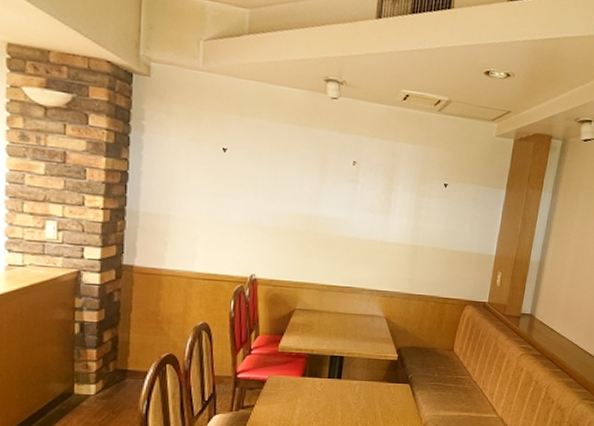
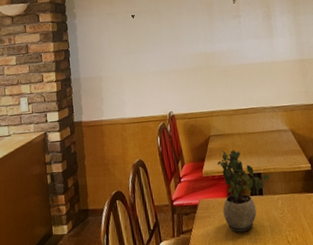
potted plant: none [293,327,353,413] -> present [217,149,270,232]

